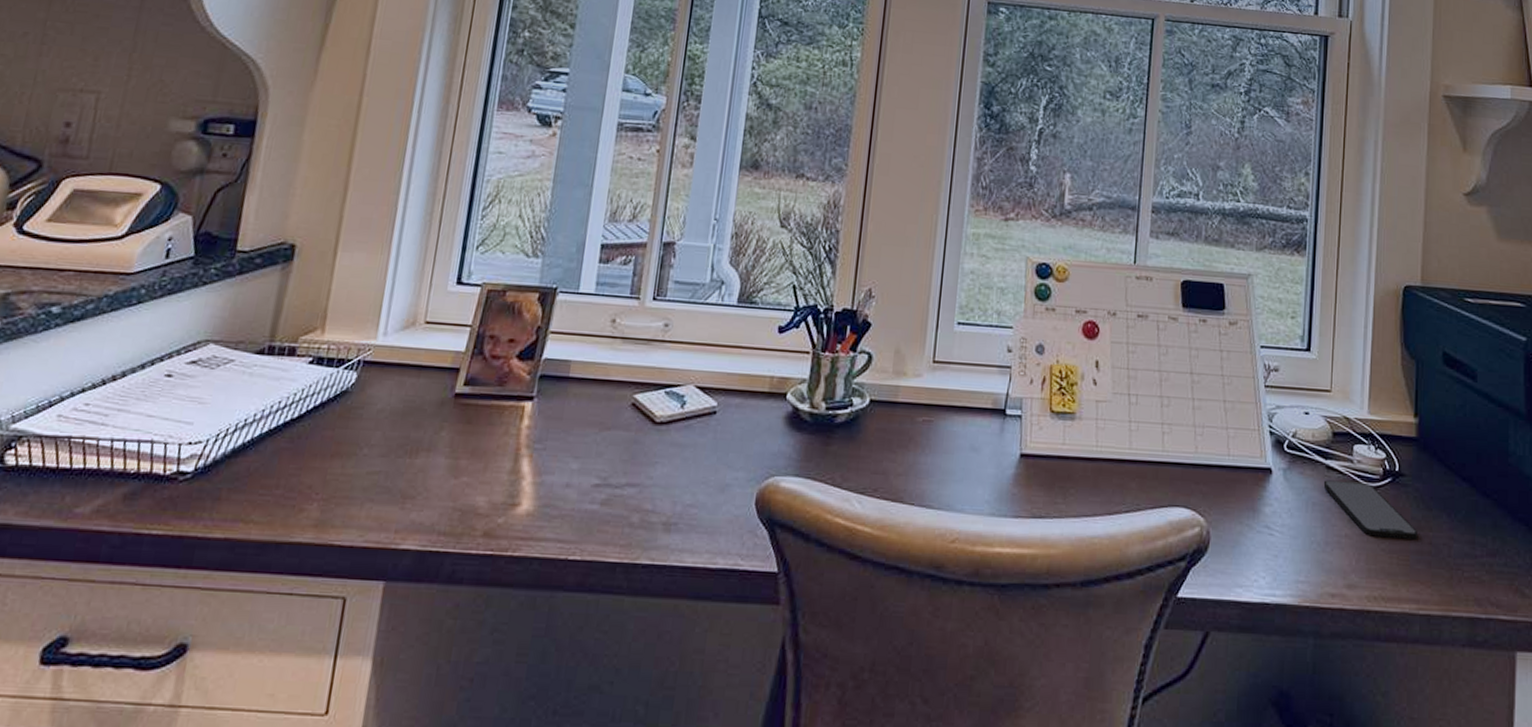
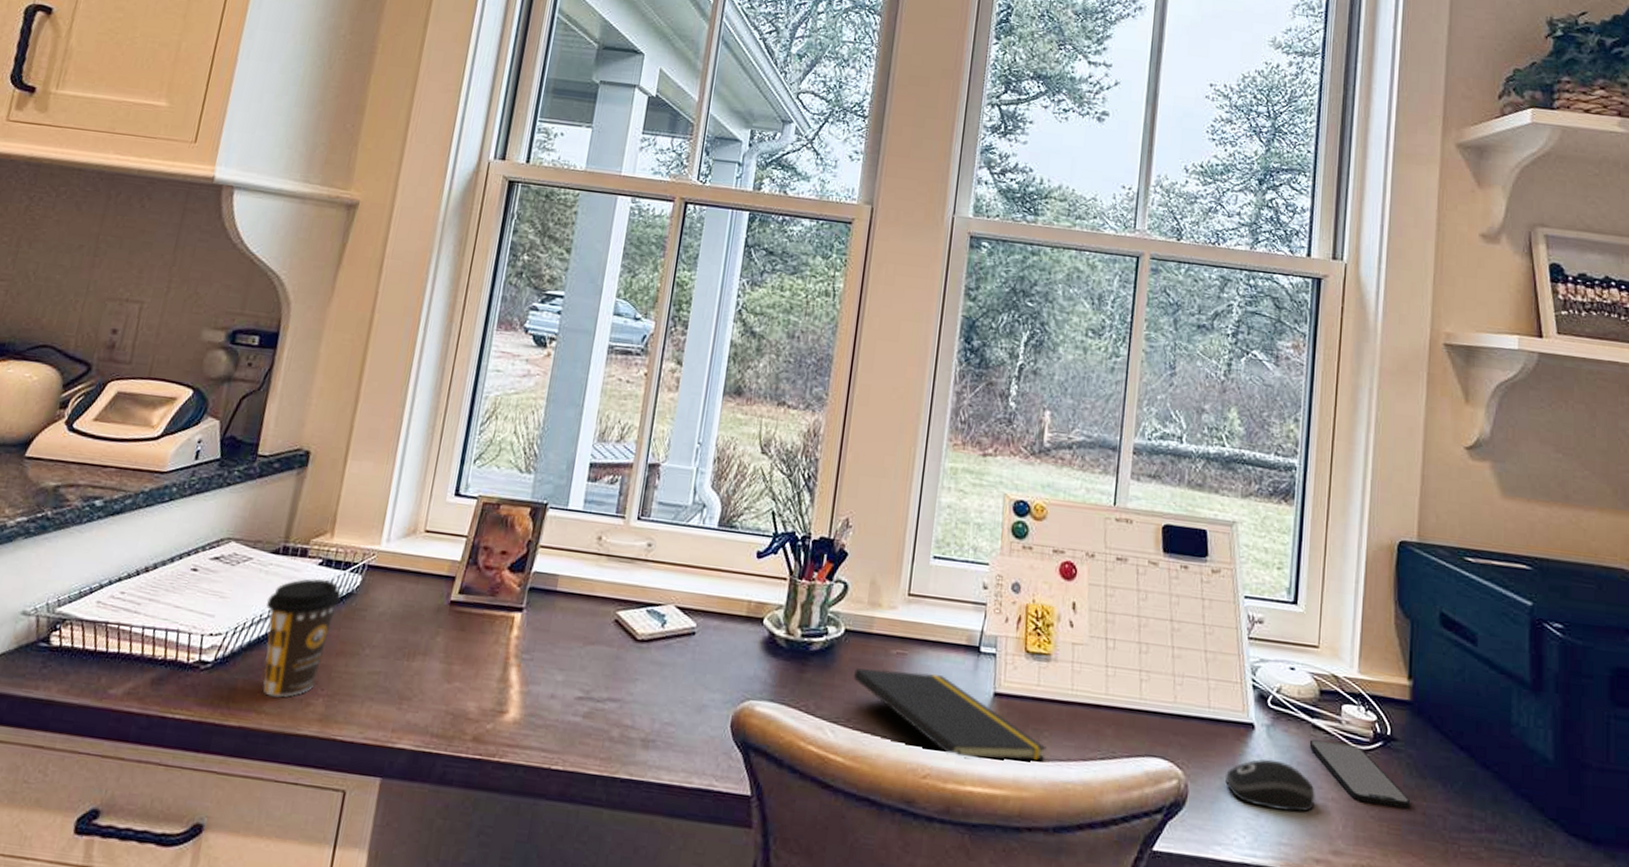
coffee cup: none [250,378,335,505] -> present [263,578,342,698]
notepad: none [880,437,1073,521] -> present [854,668,1046,761]
computer mouse: none [1244,501,1330,550] -> present [1224,759,1315,812]

